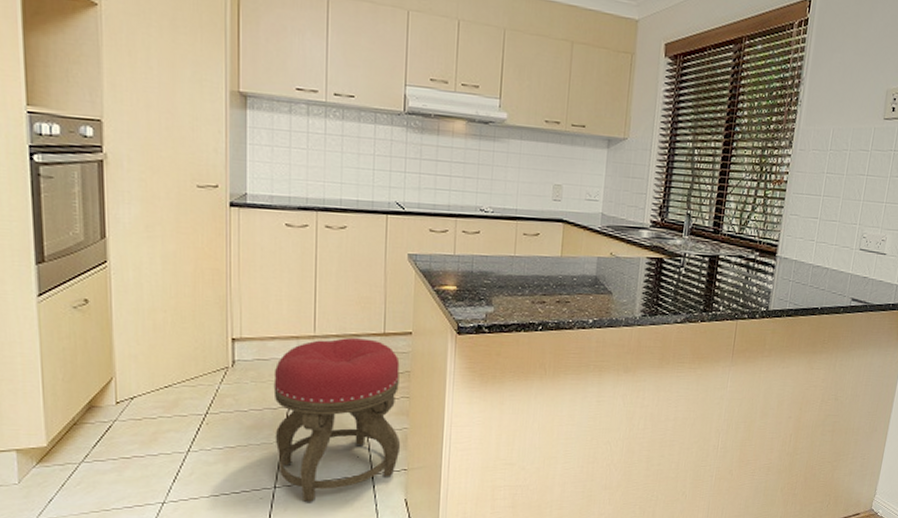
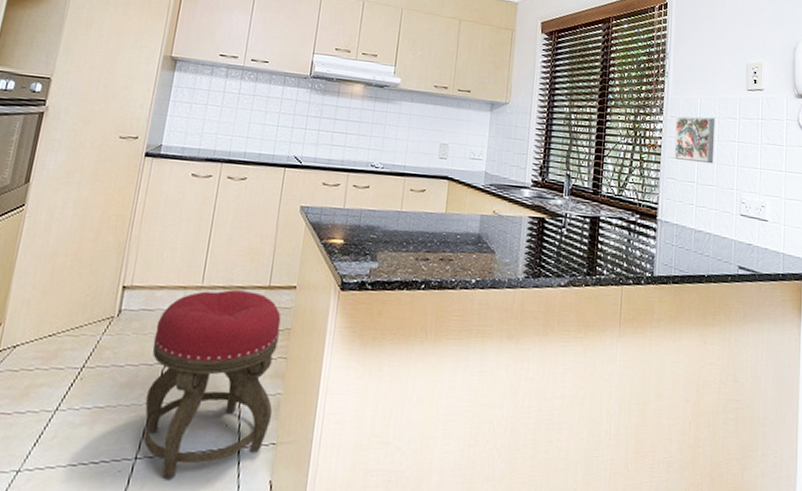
decorative tile: none [799,149,847,199] -> present [674,116,716,164]

